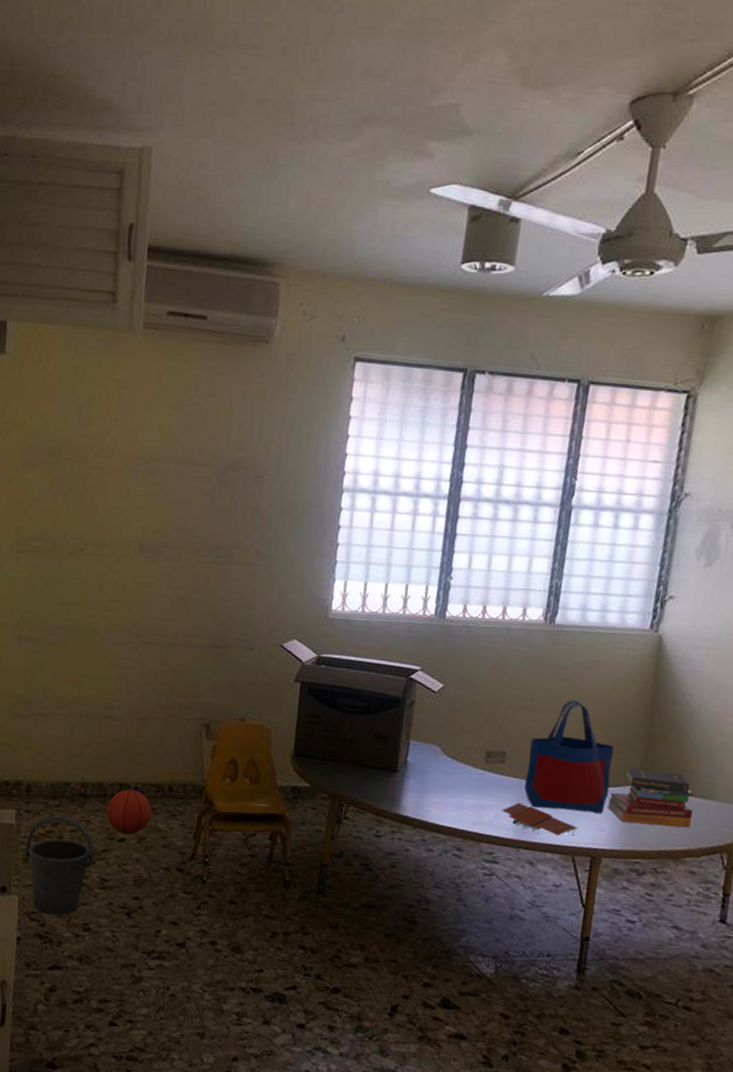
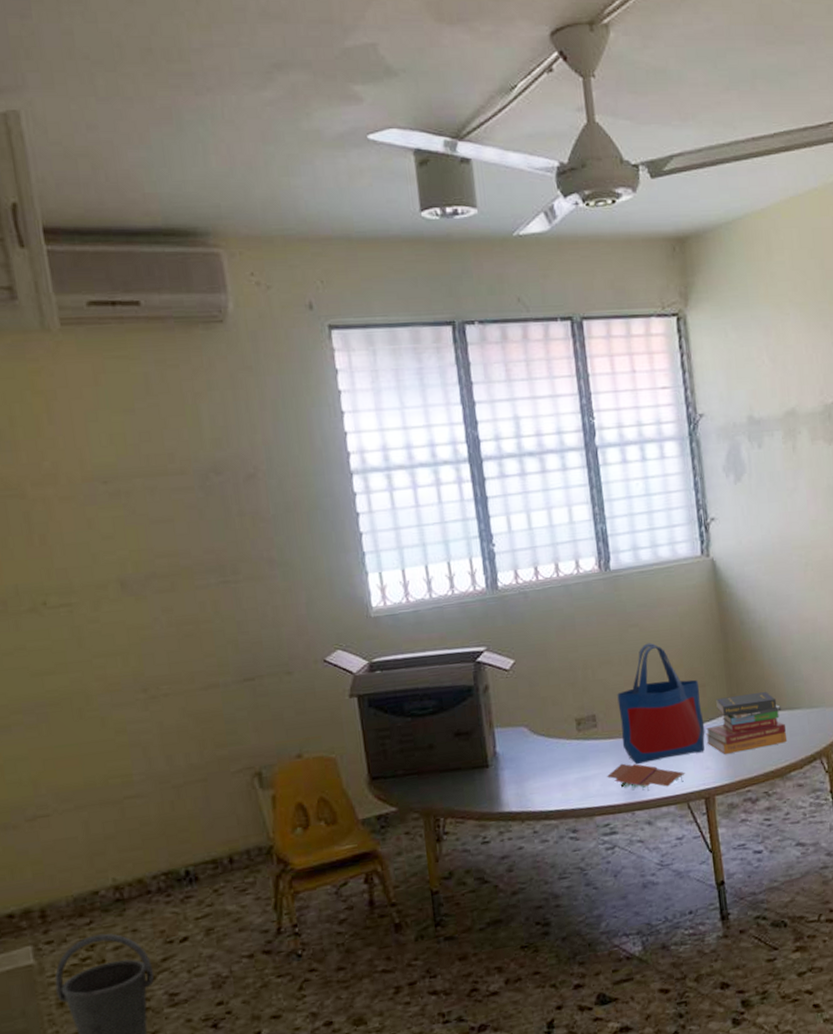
basketball: present [106,789,152,835] -> none [155,874,215,932]

